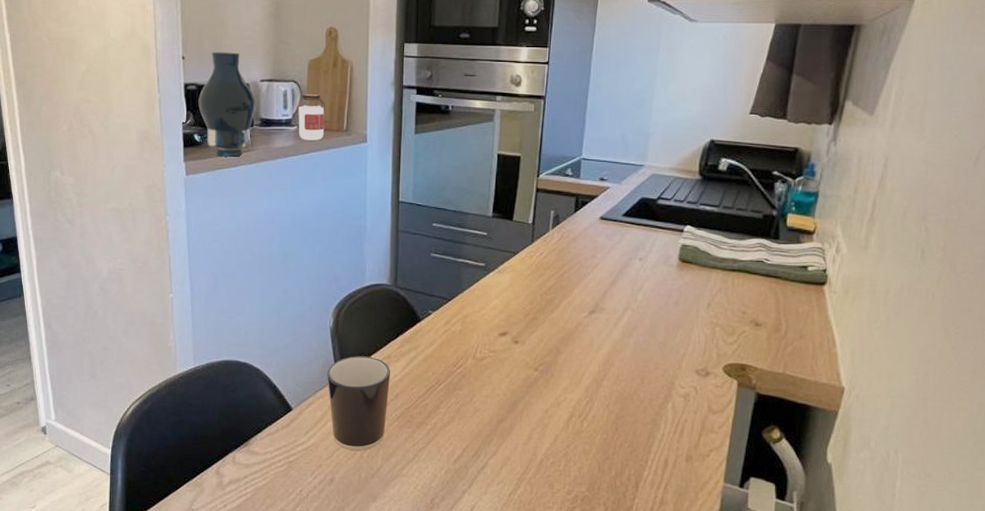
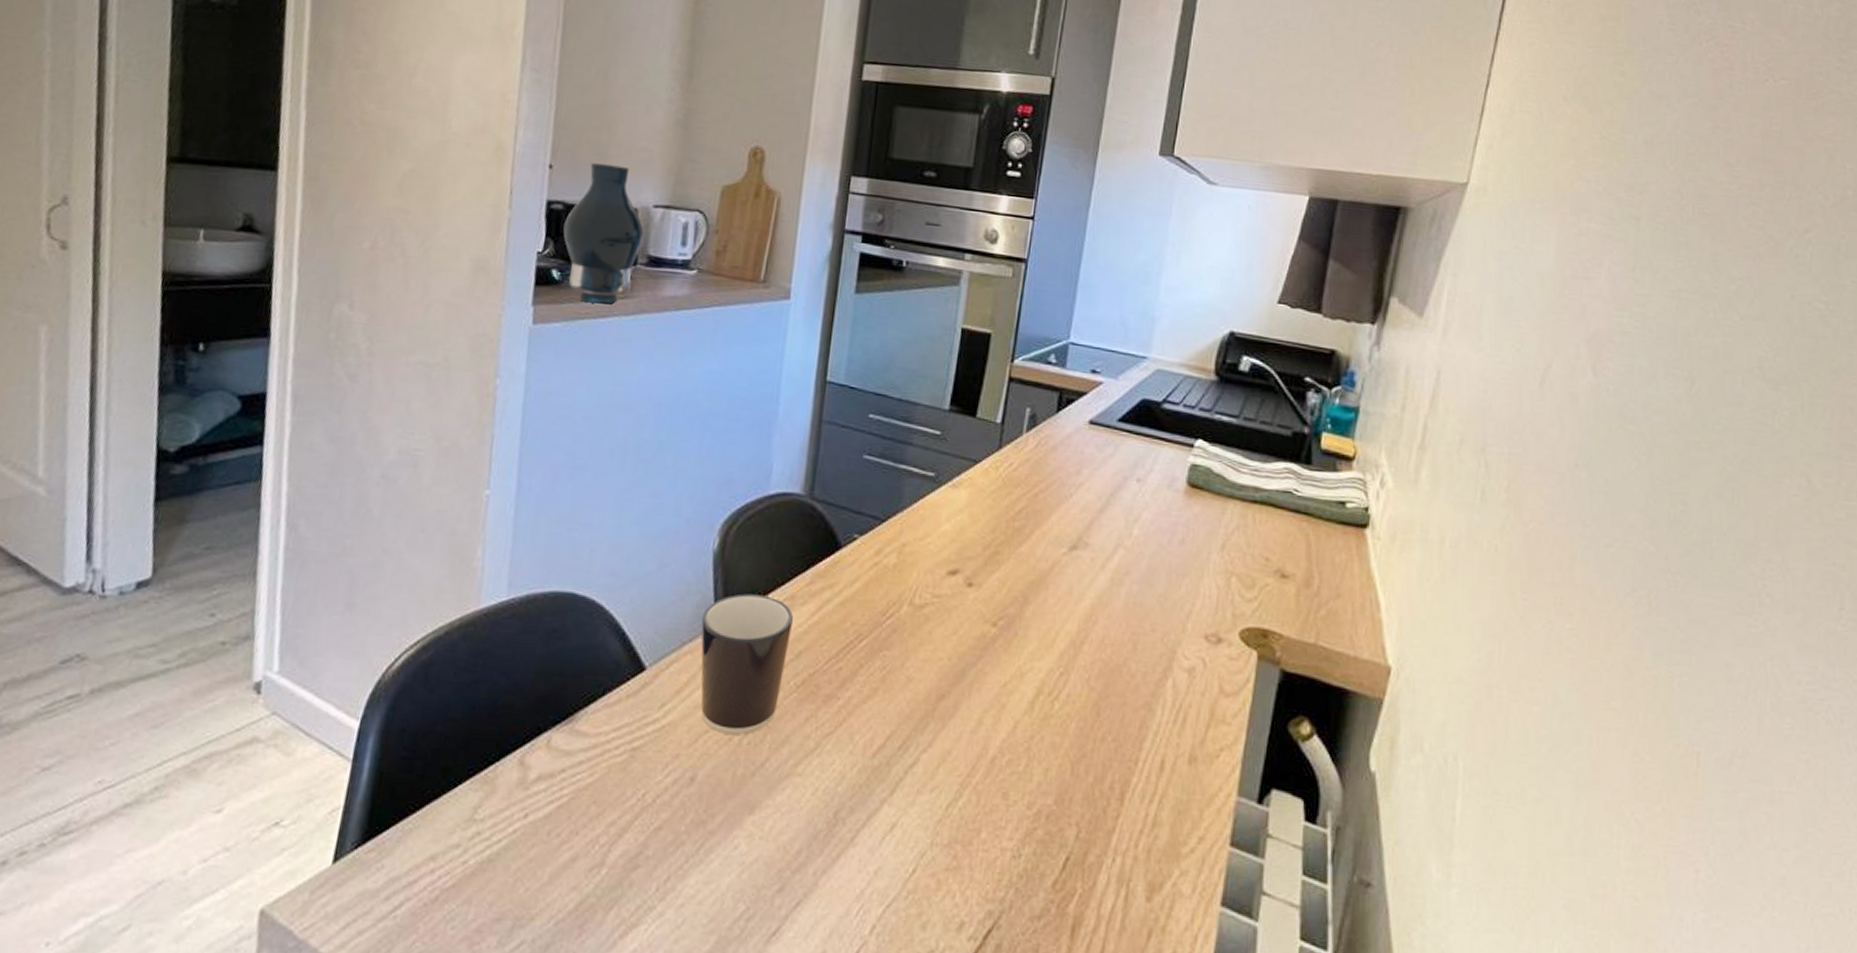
jar: present [297,93,326,141] -> none [698,228,740,291]

